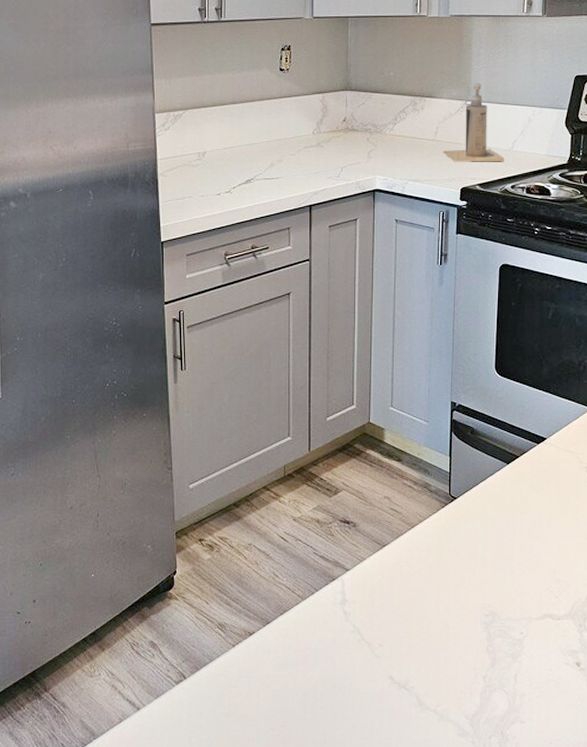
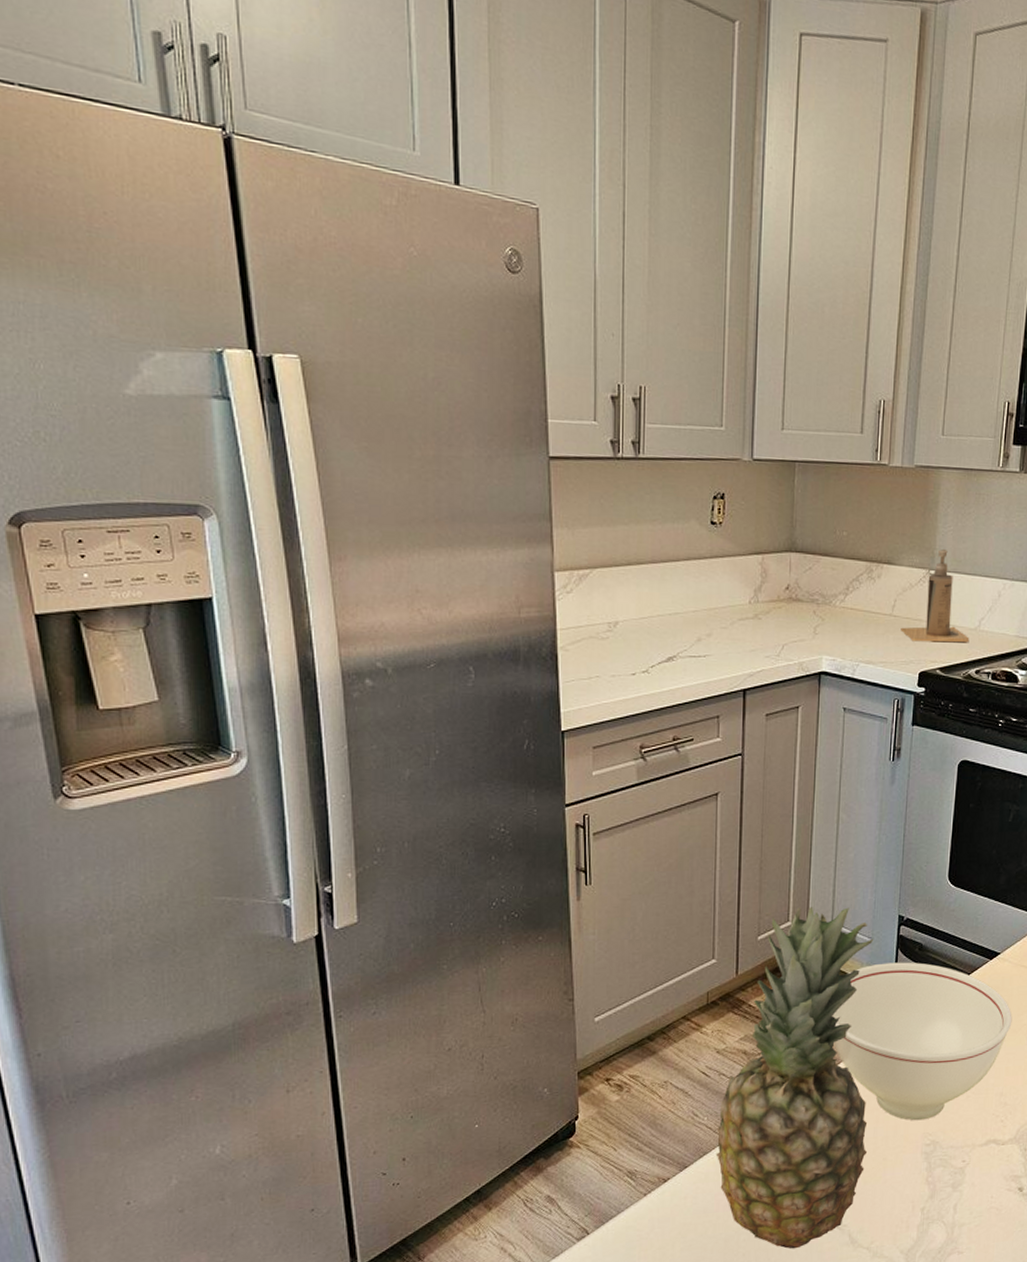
fruit: none [294,393,431,706] -> present [716,907,874,1249]
bowl: none [394,444,561,592] -> present [832,962,1012,1121]

